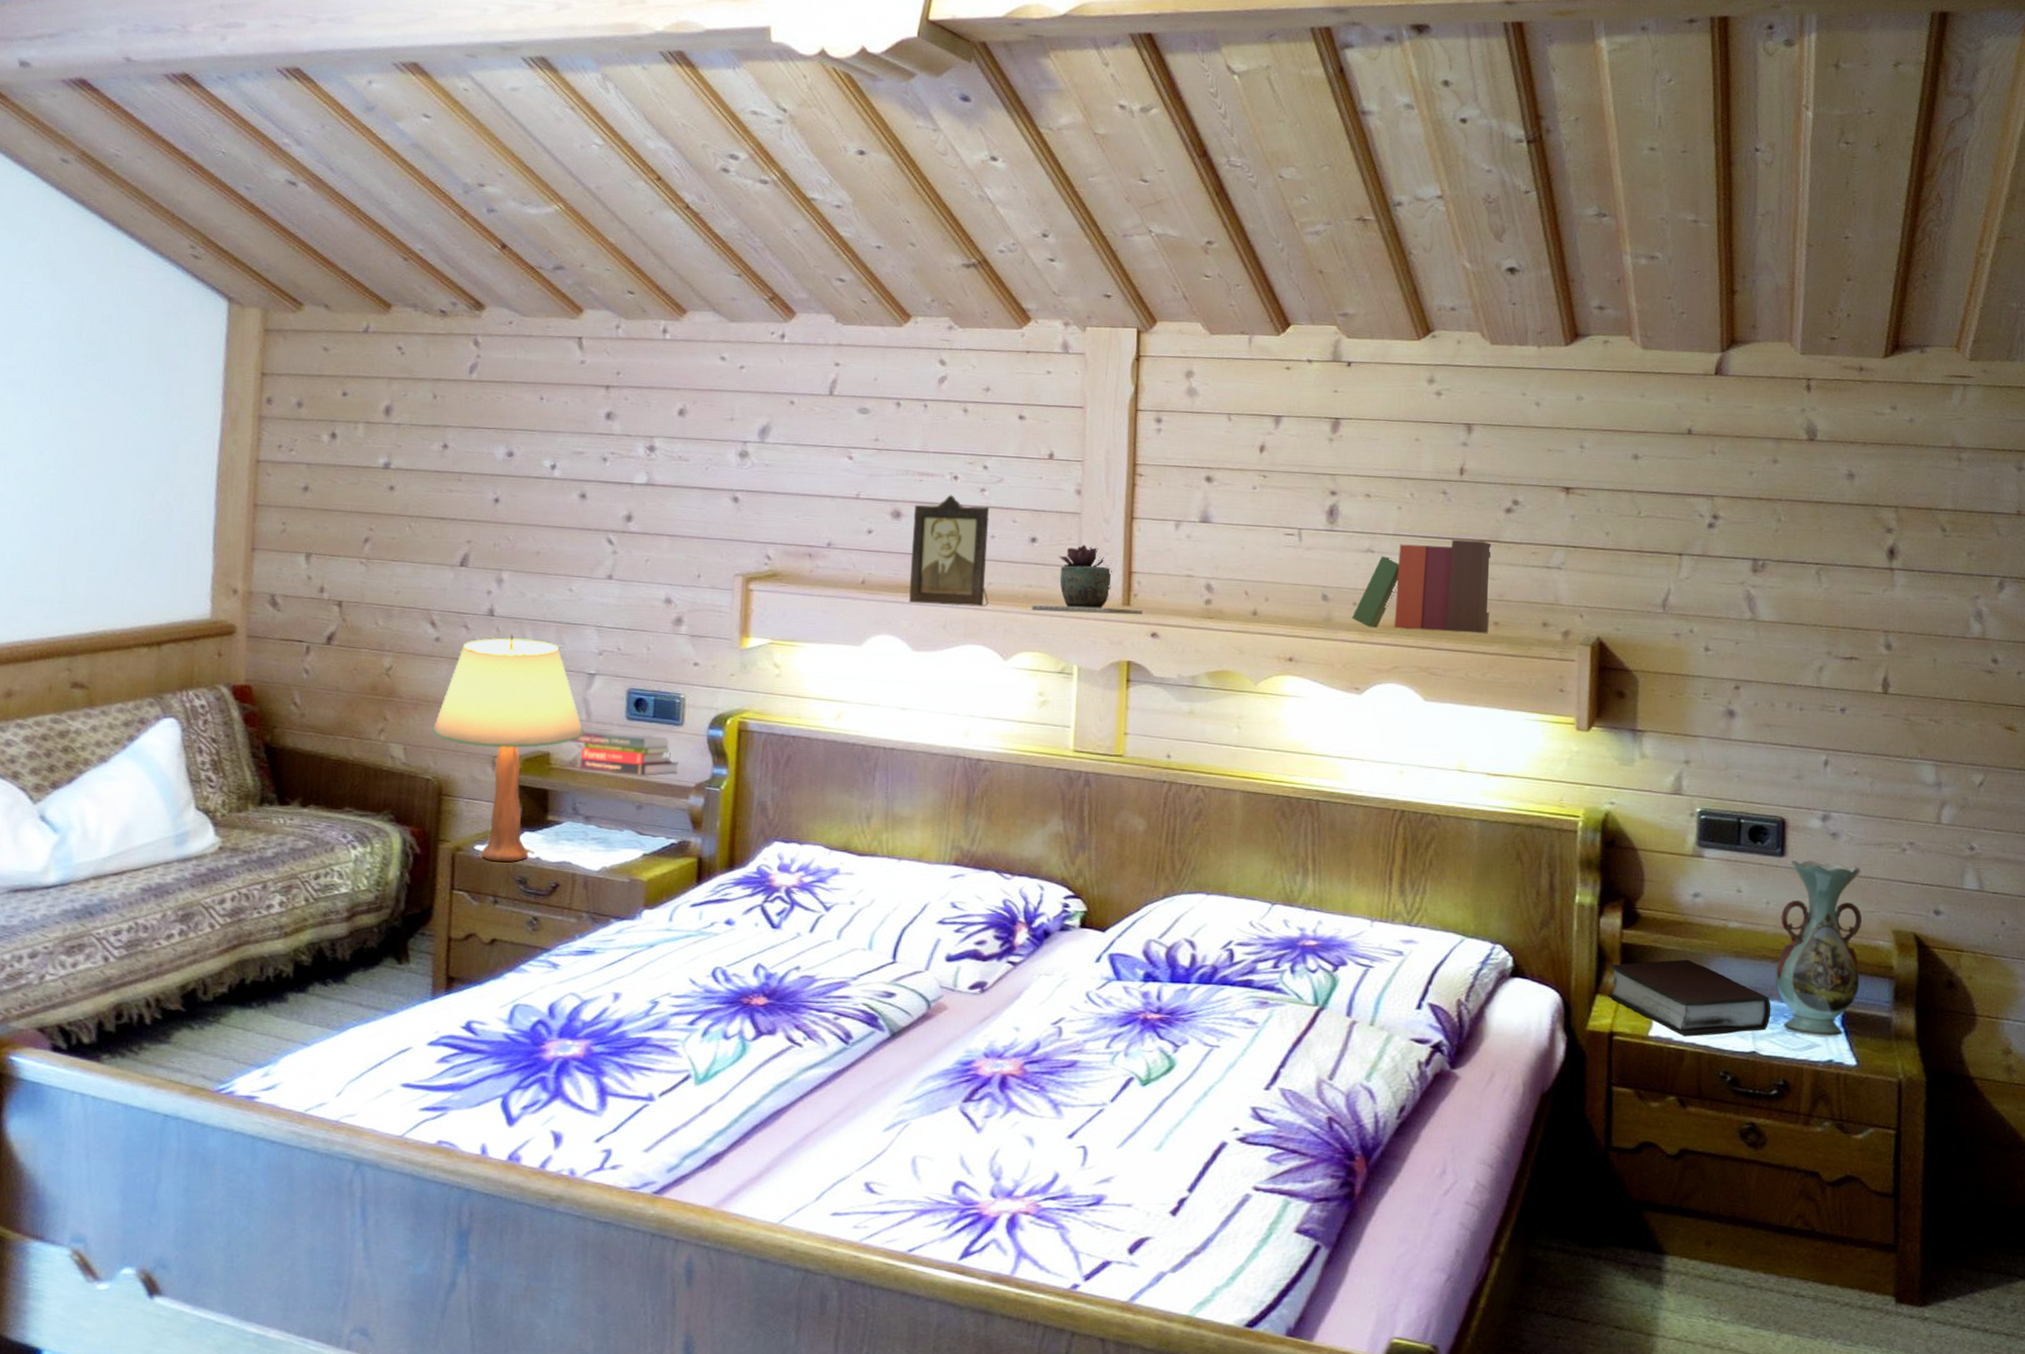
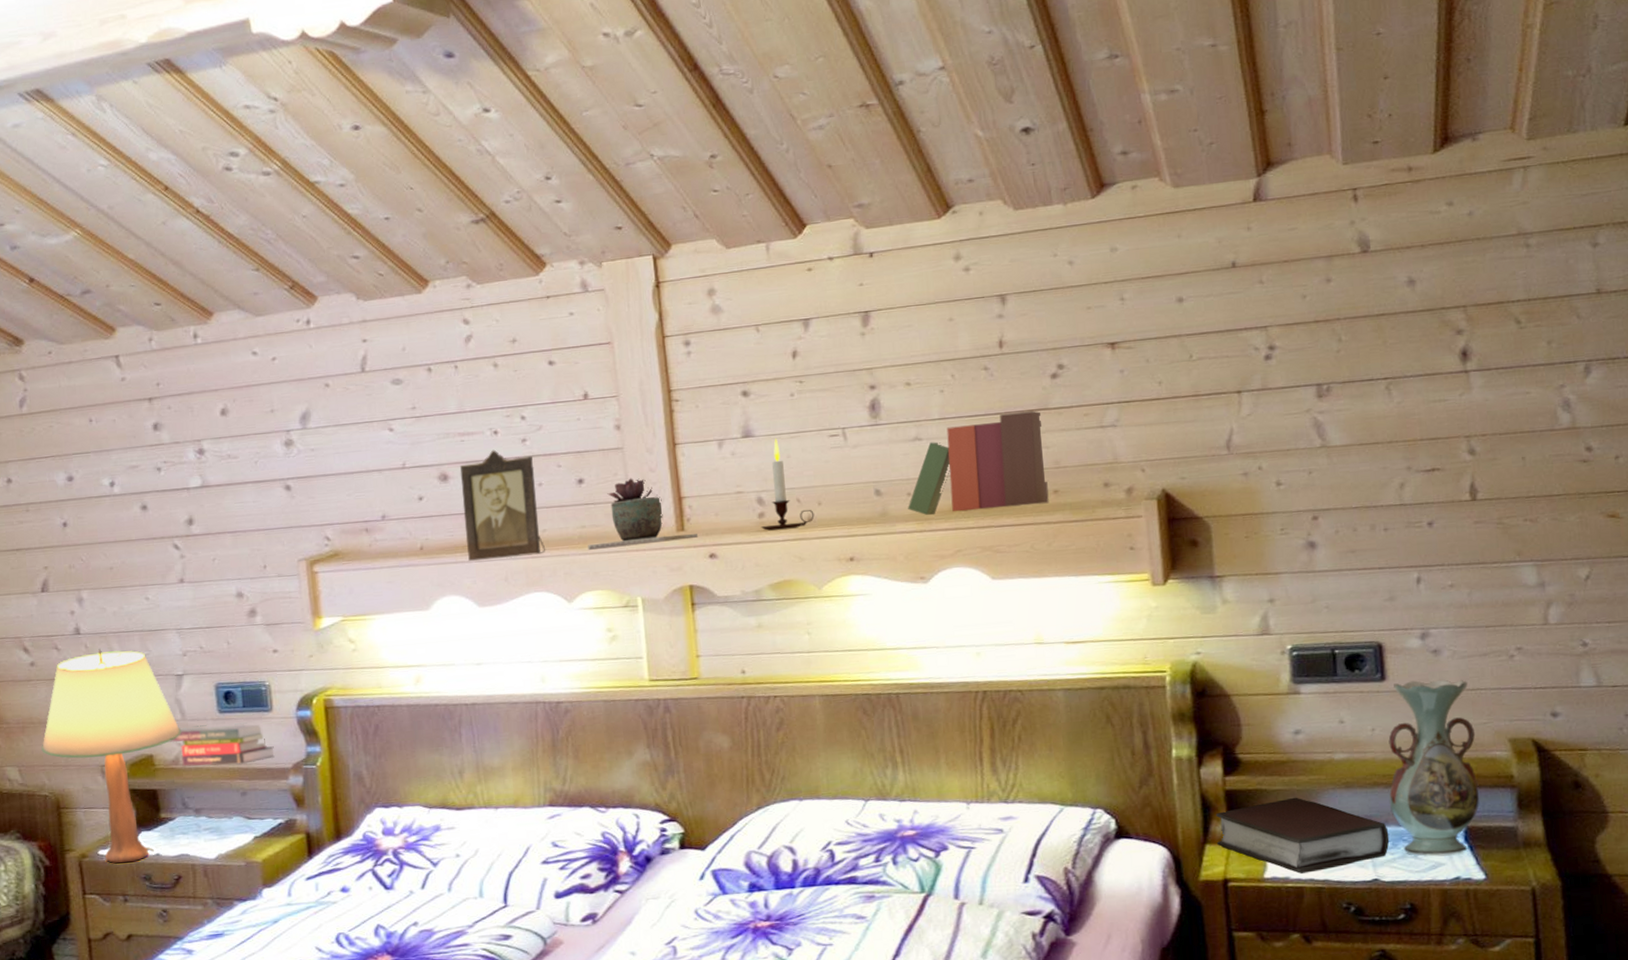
candle: none [1206,529,1260,621] -> present [761,439,815,532]

